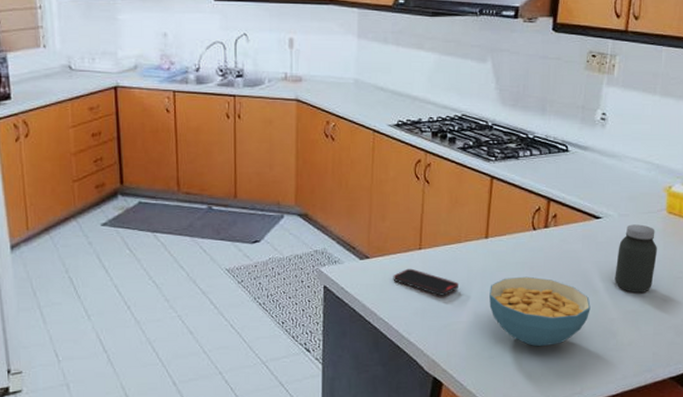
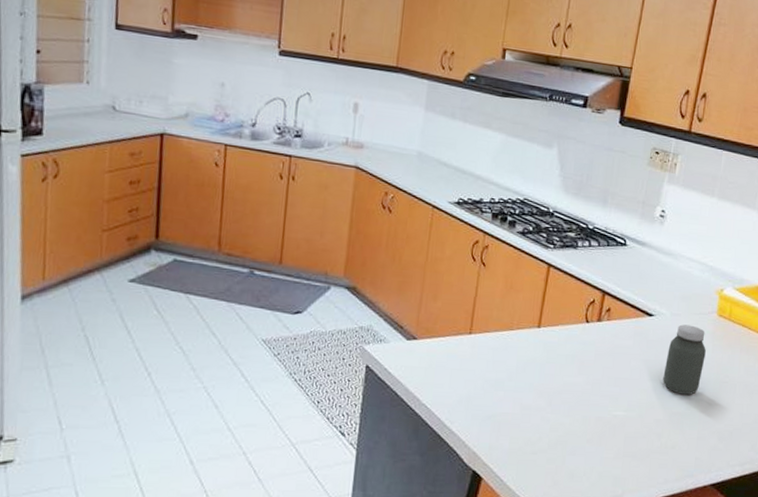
smartphone: present [393,268,458,296] -> none [439,353,507,385]
cereal bowl: present [489,276,591,347] -> none [536,370,638,445]

